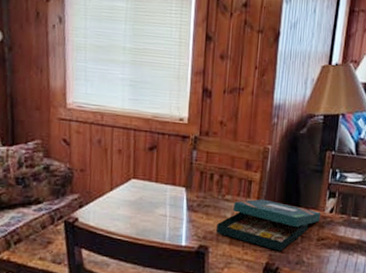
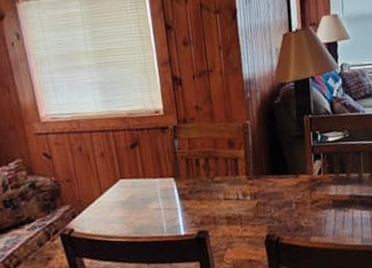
board game: present [216,199,321,251] -> none [212,173,311,222]

